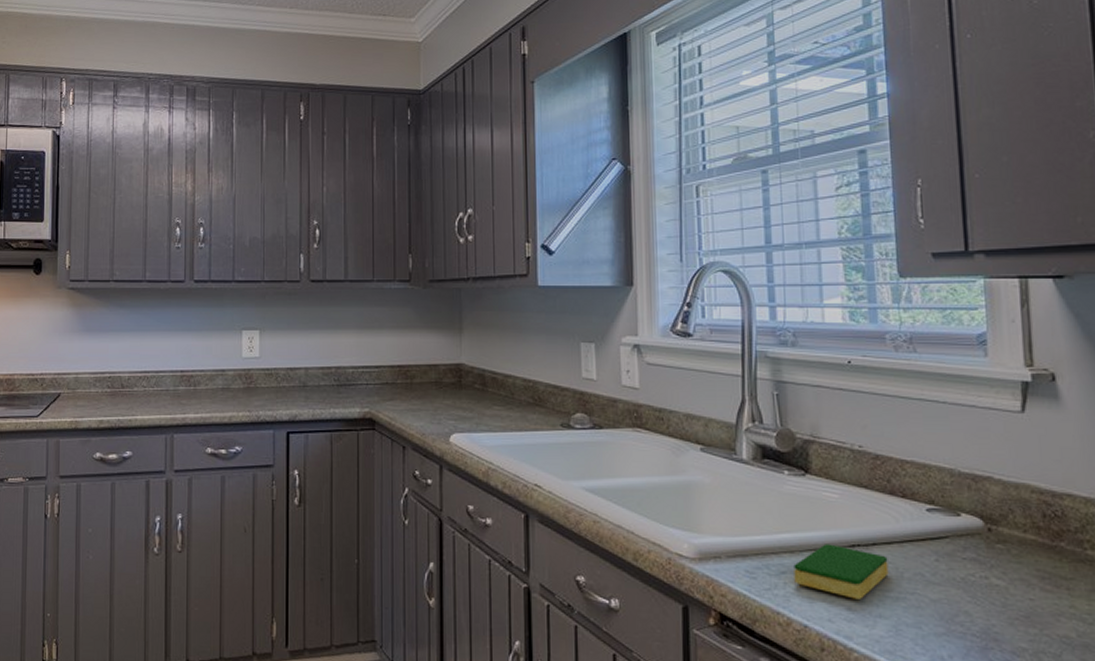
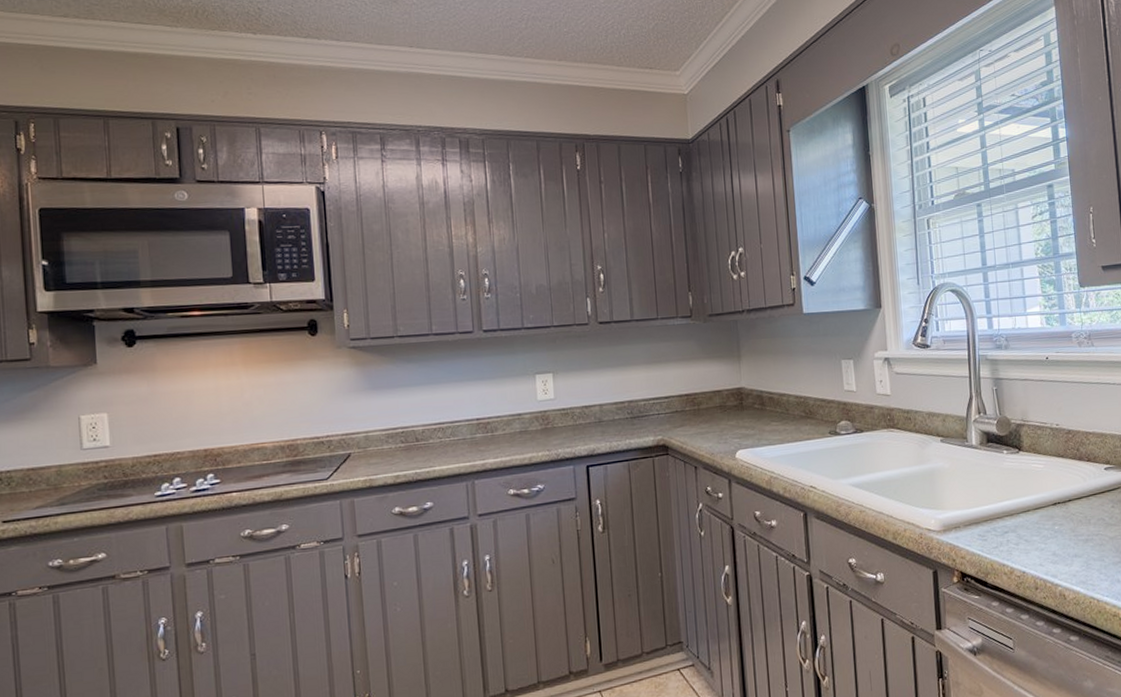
dish sponge: present [794,544,889,599] -> none [1013,504,1081,546]

